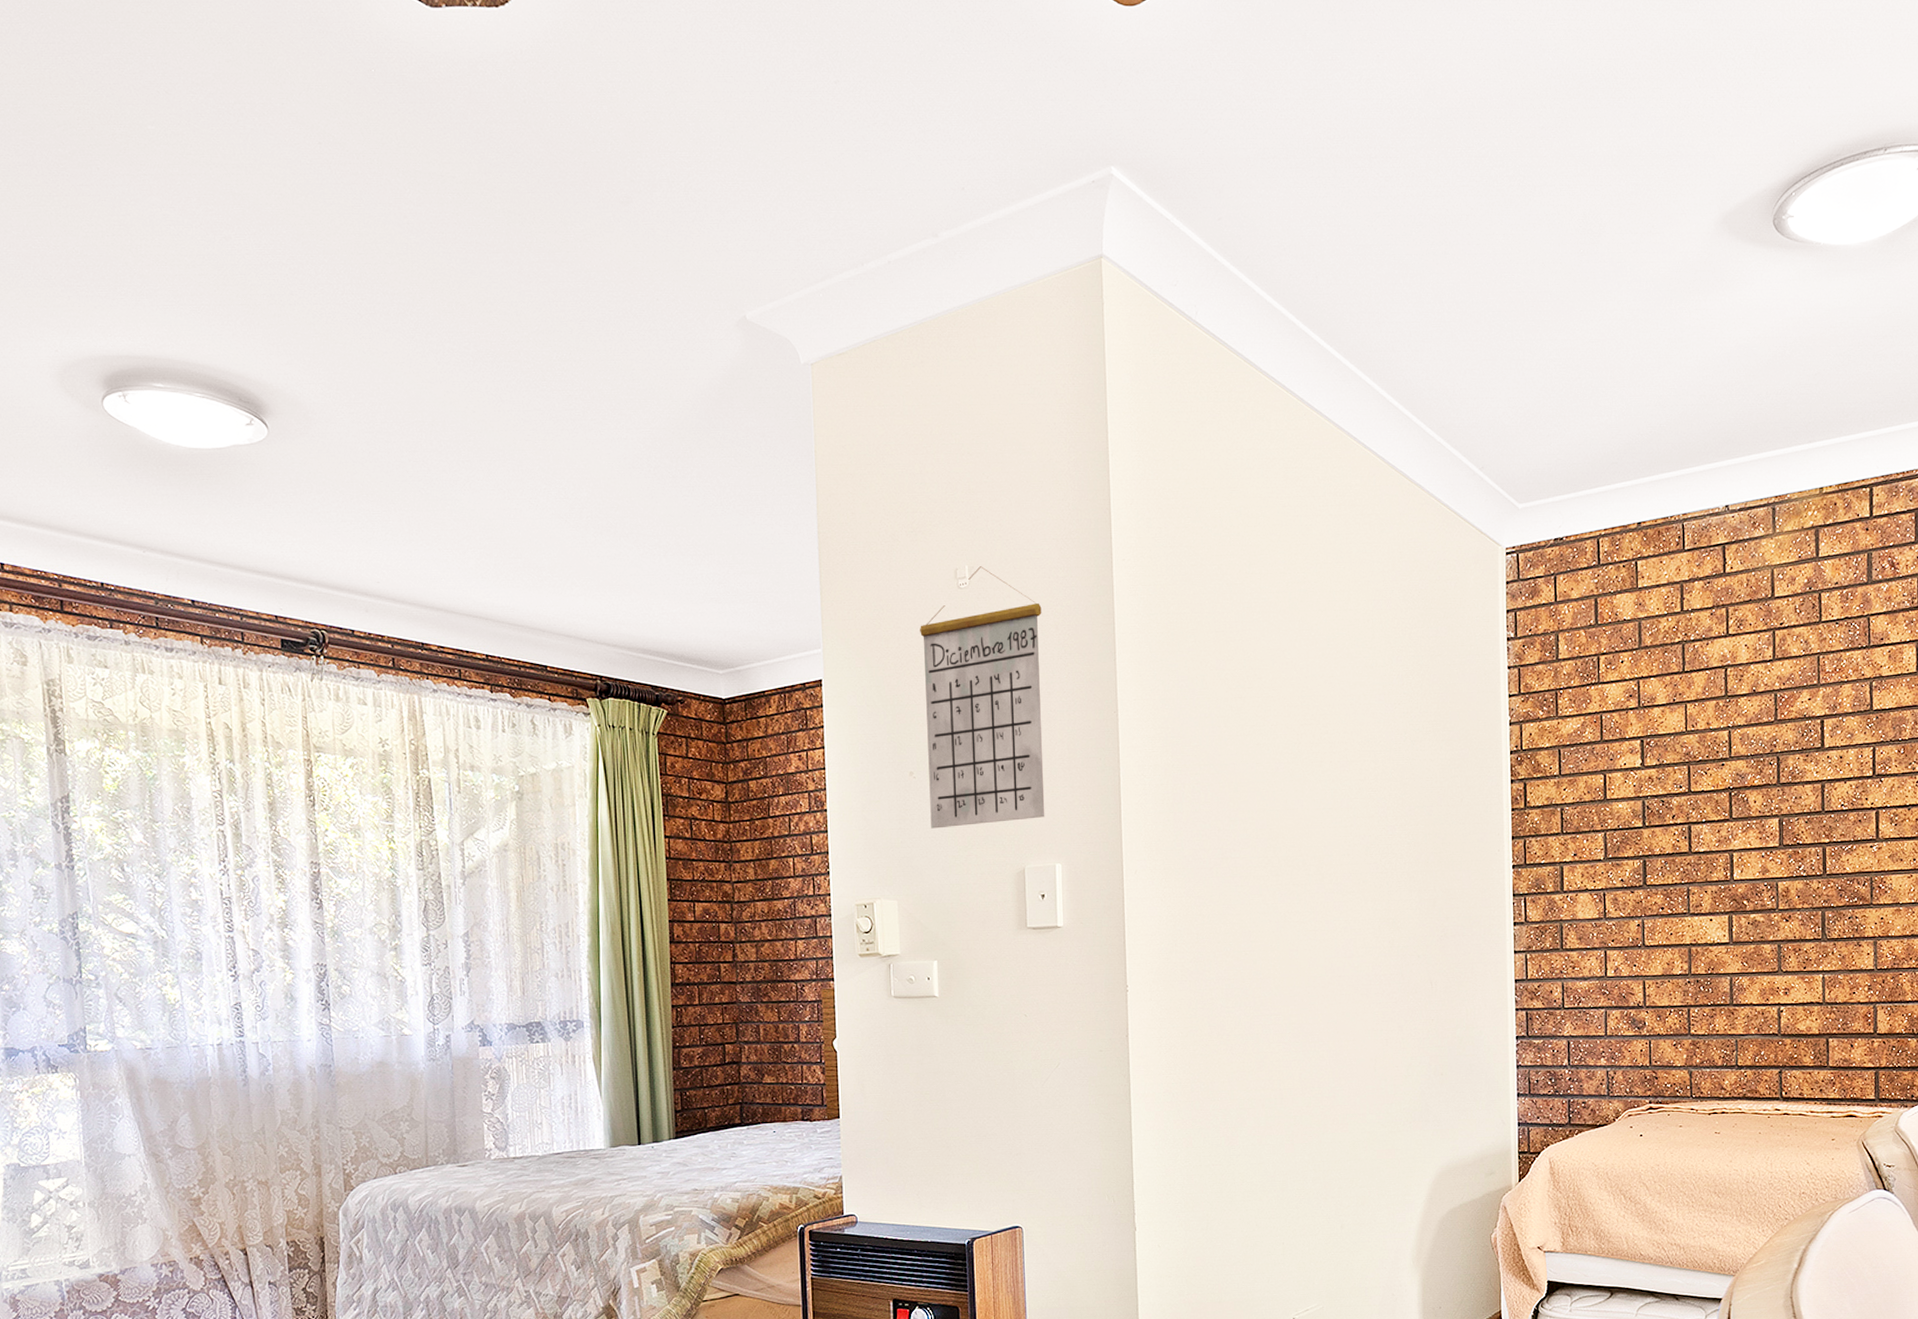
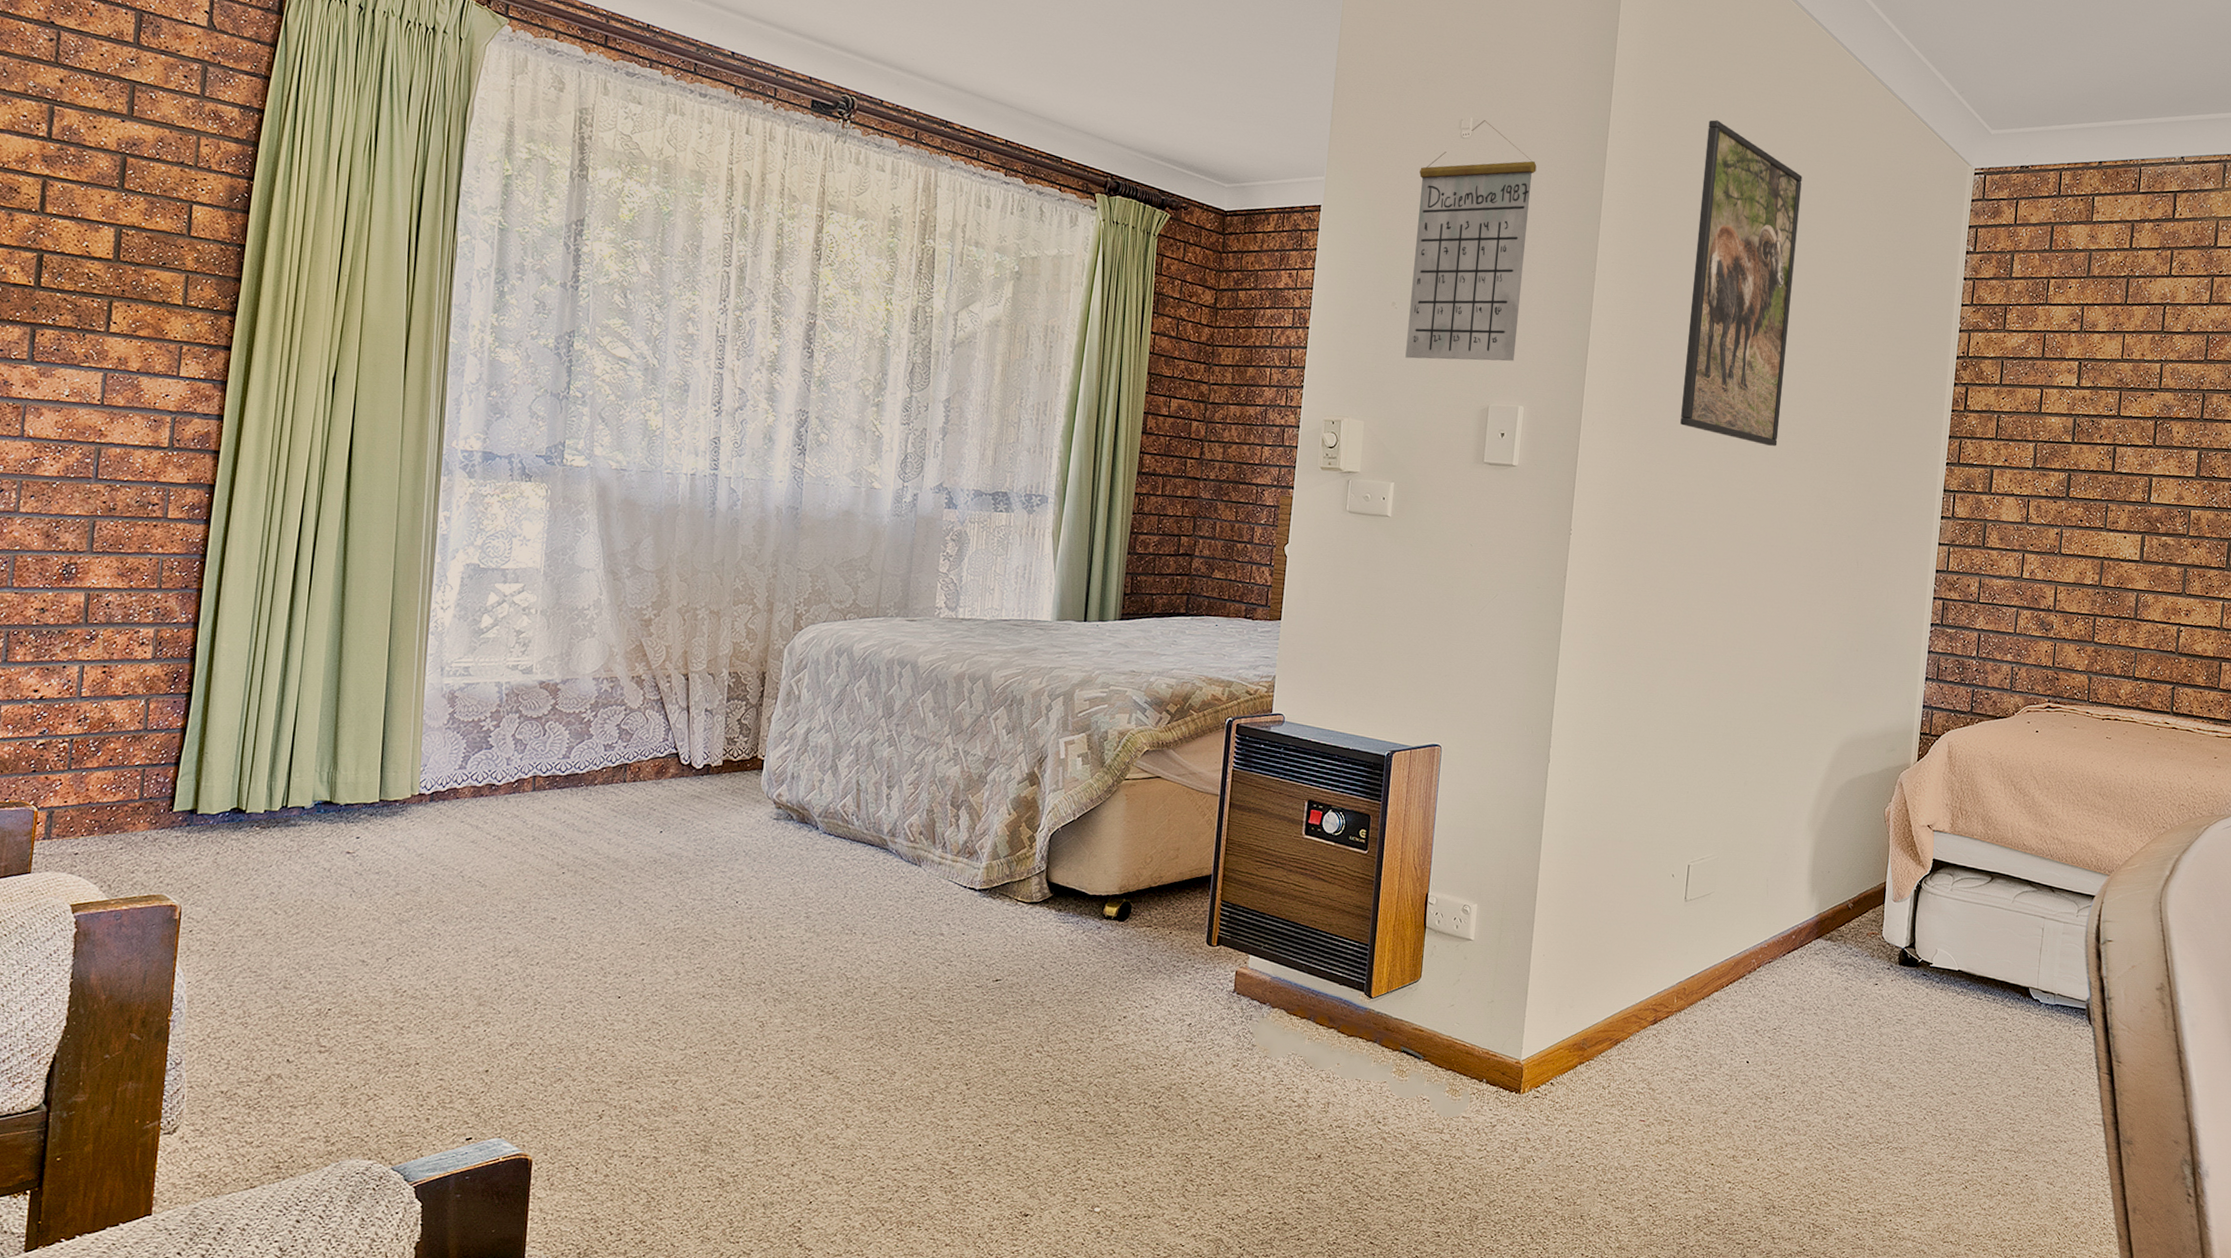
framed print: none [1217,533,1332,872] -> present [1680,120,1803,446]

